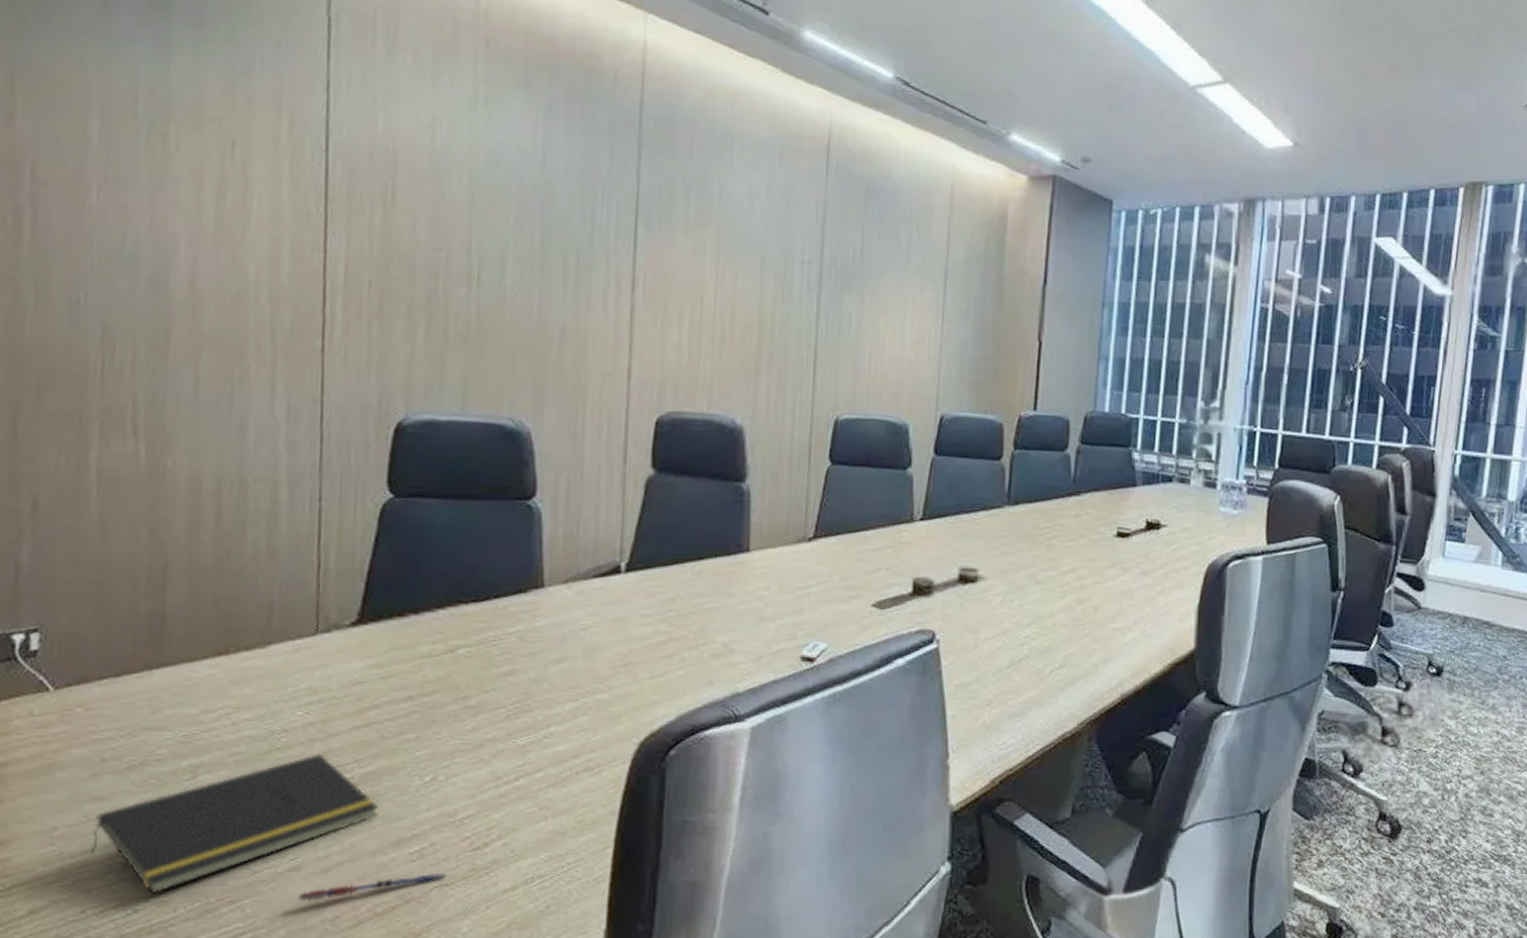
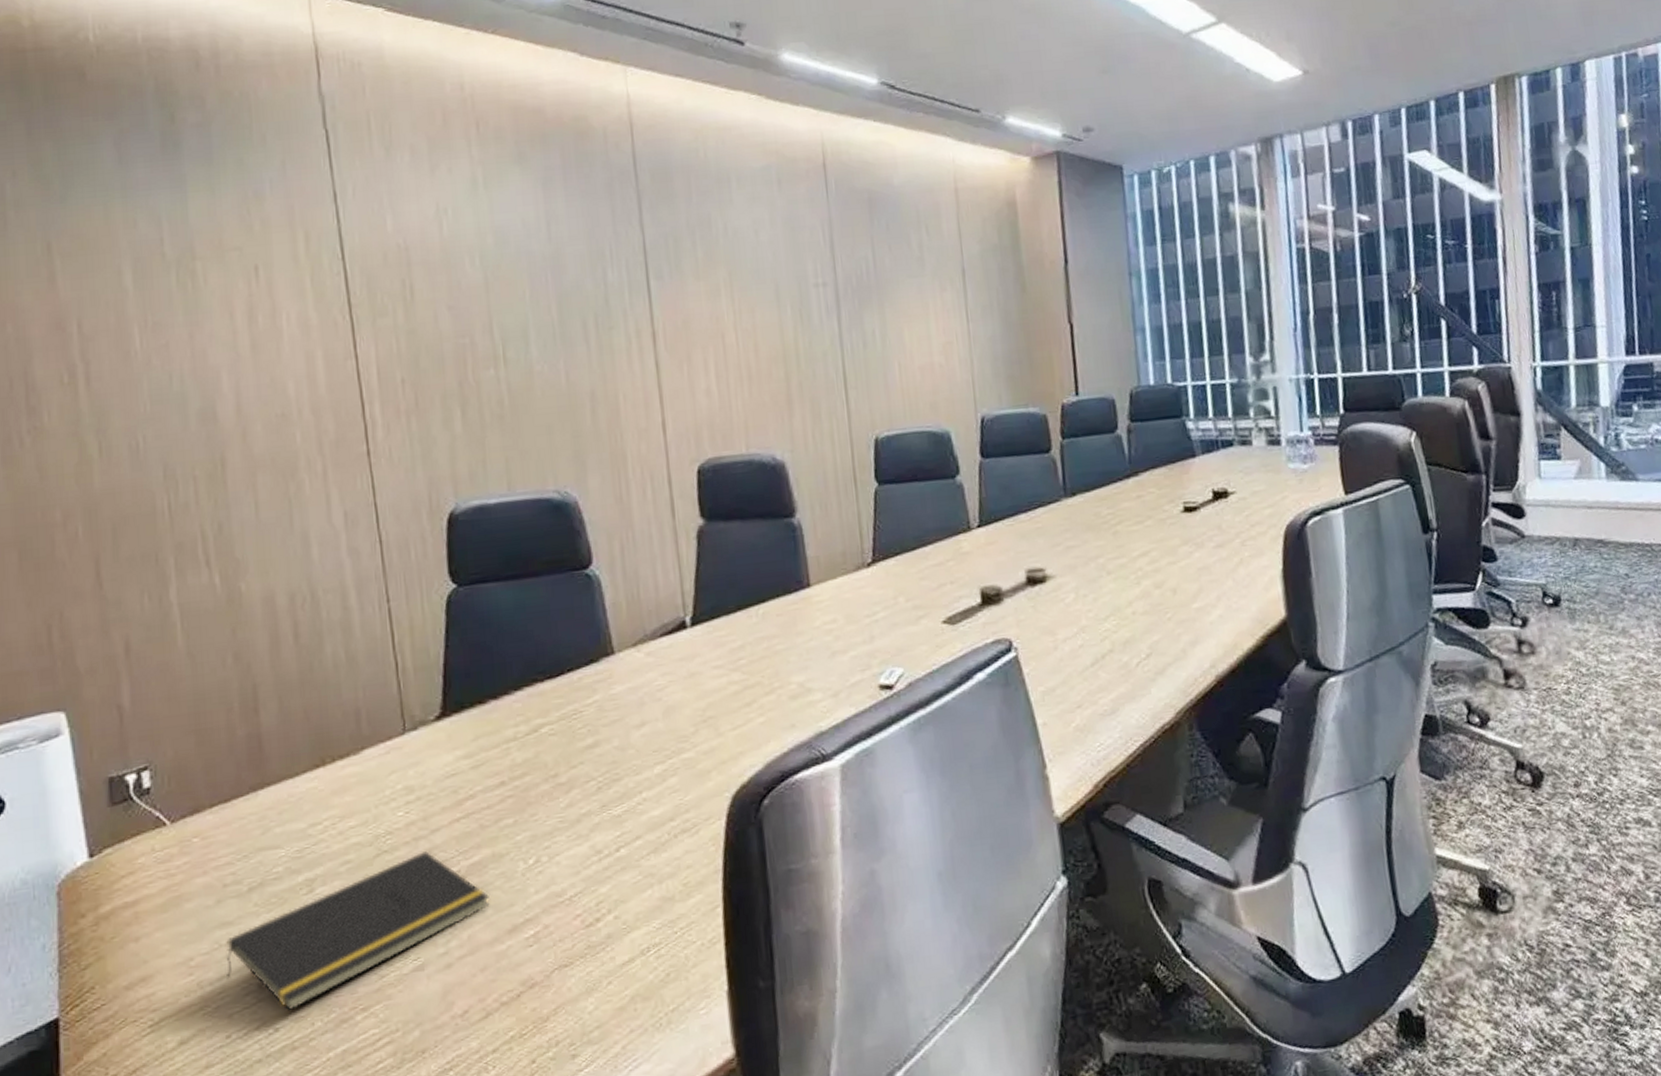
pen: present [298,872,446,901] -> none [426,953,564,1000]

